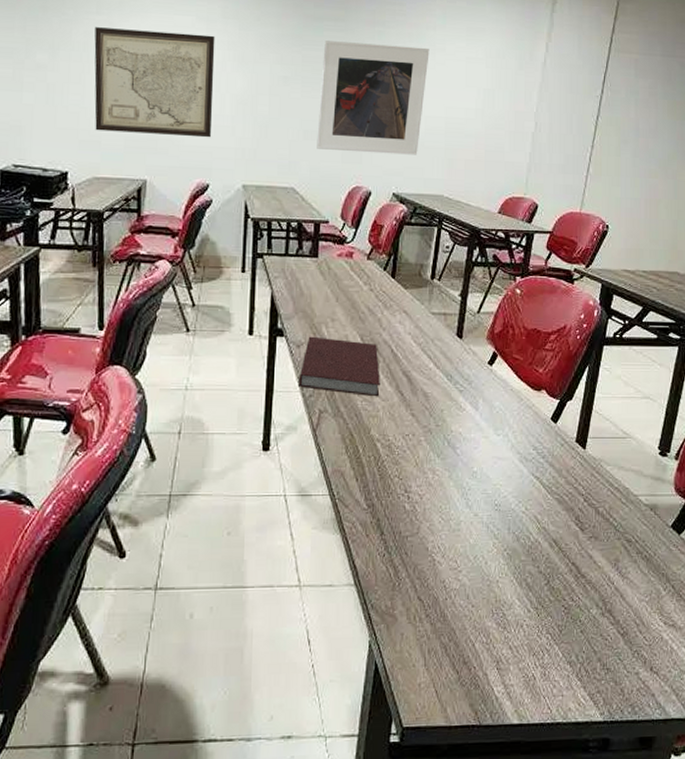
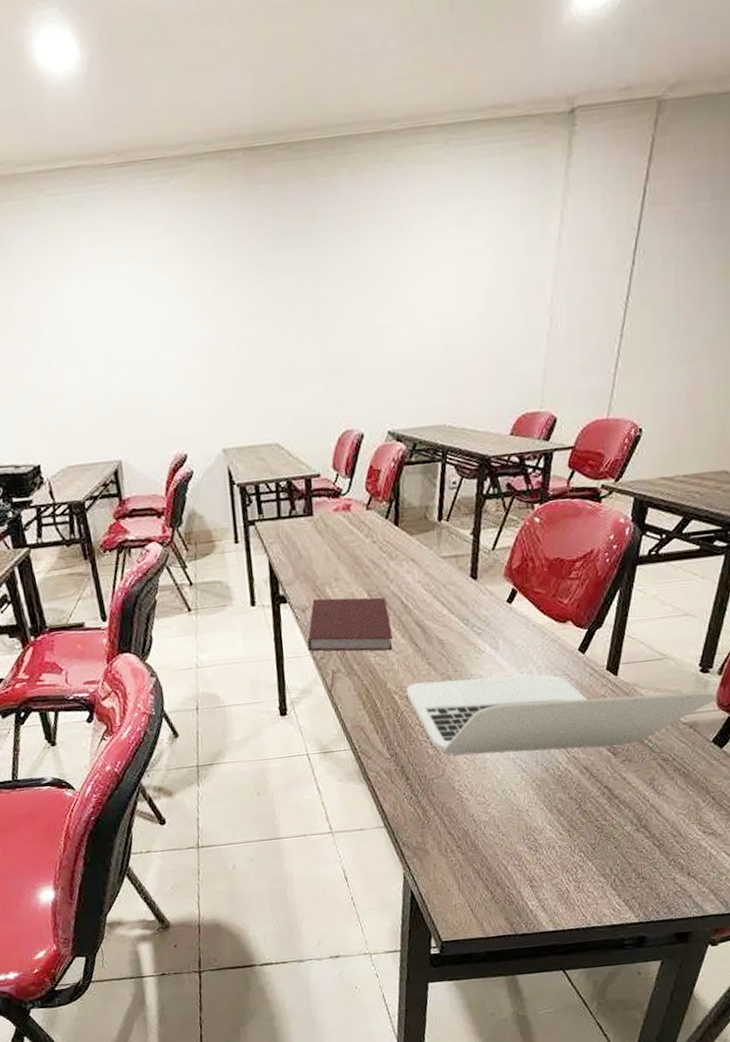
wall art: present [94,27,215,138] -> none [36,280,181,415]
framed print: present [317,40,430,155] -> none [292,247,417,395]
laptop: none [388,433,675,522] -> present [406,674,717,755]

